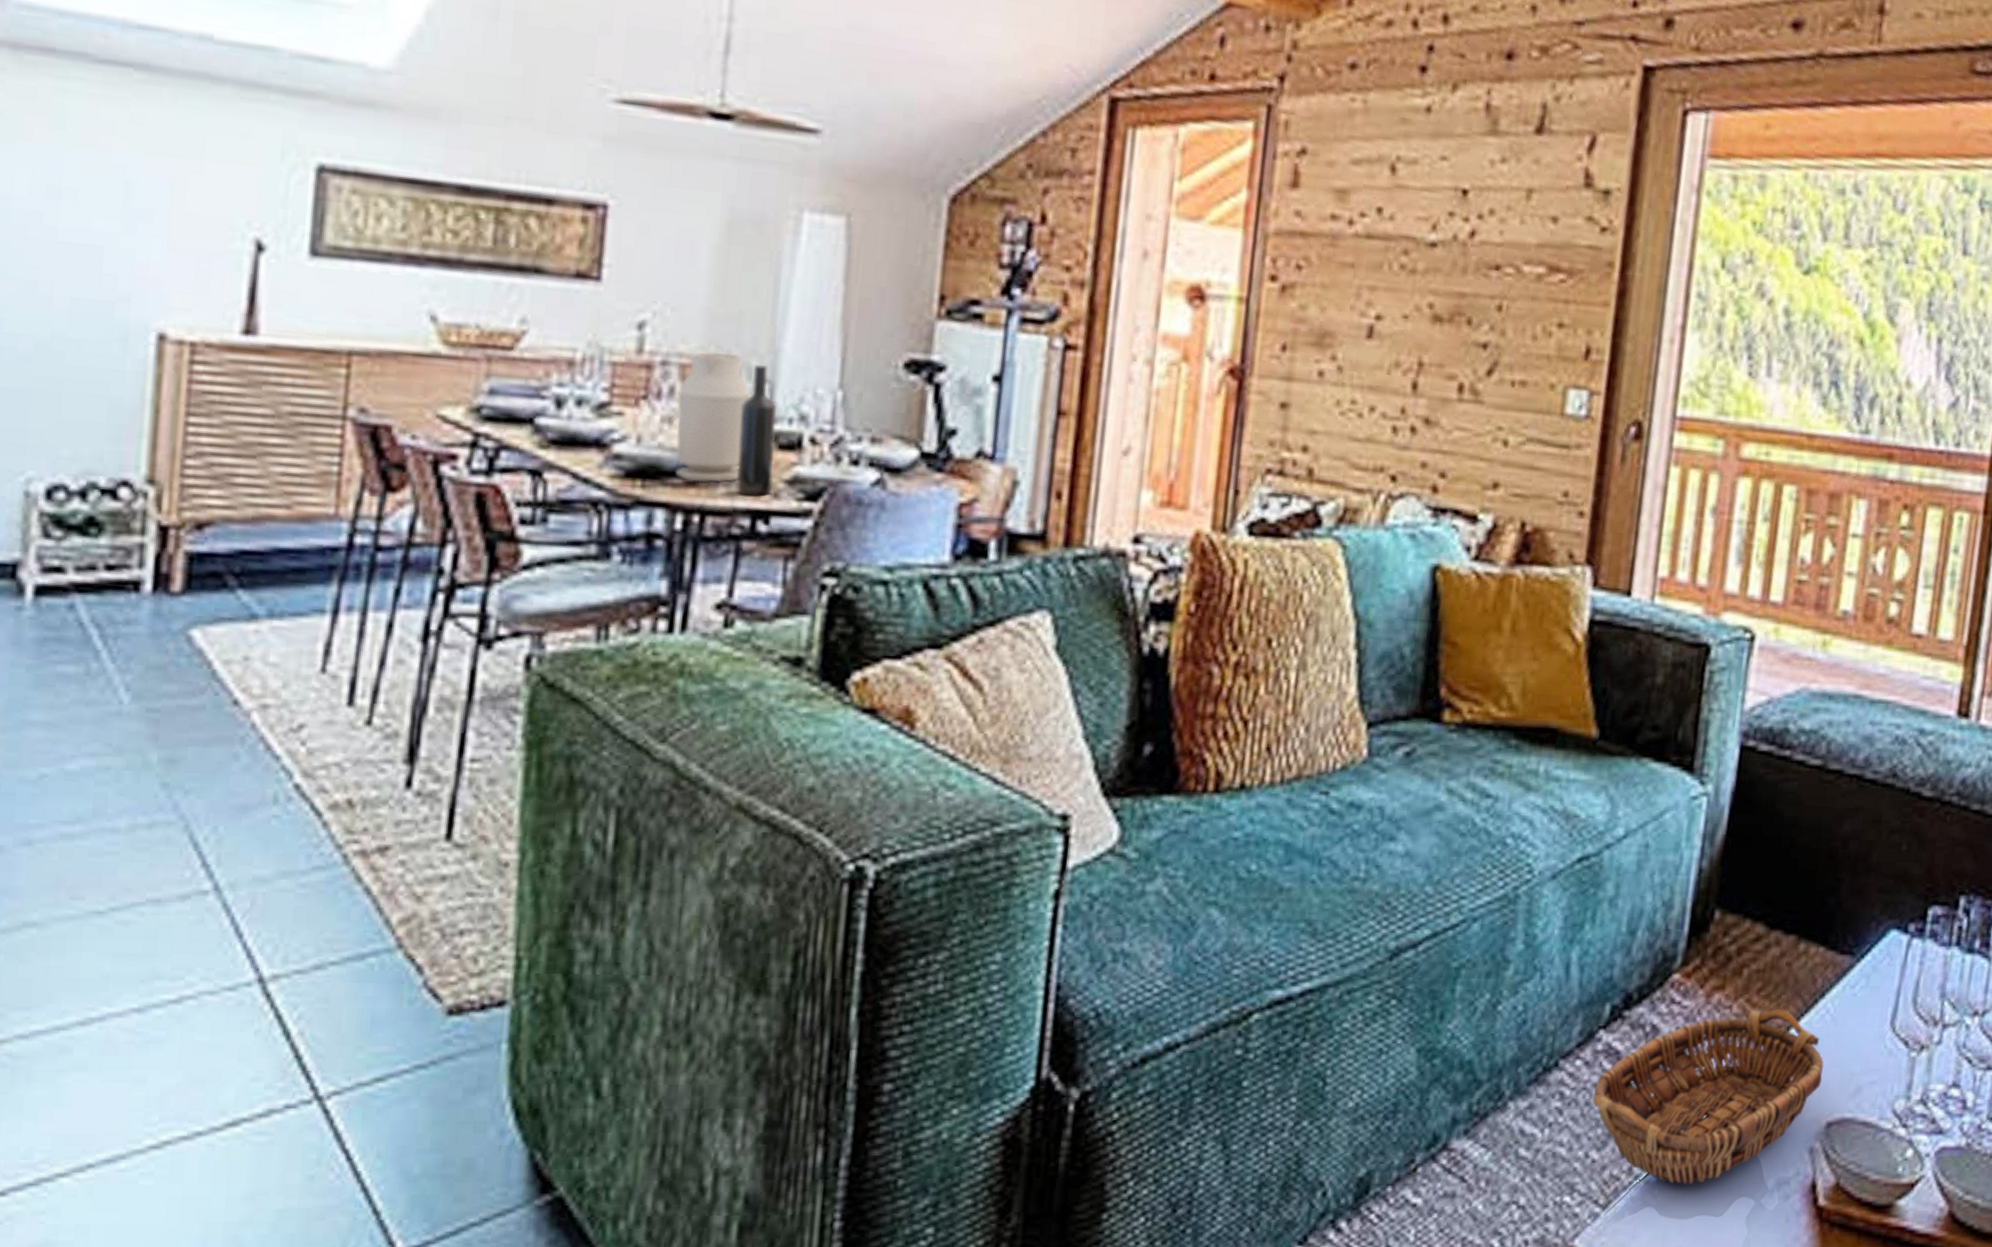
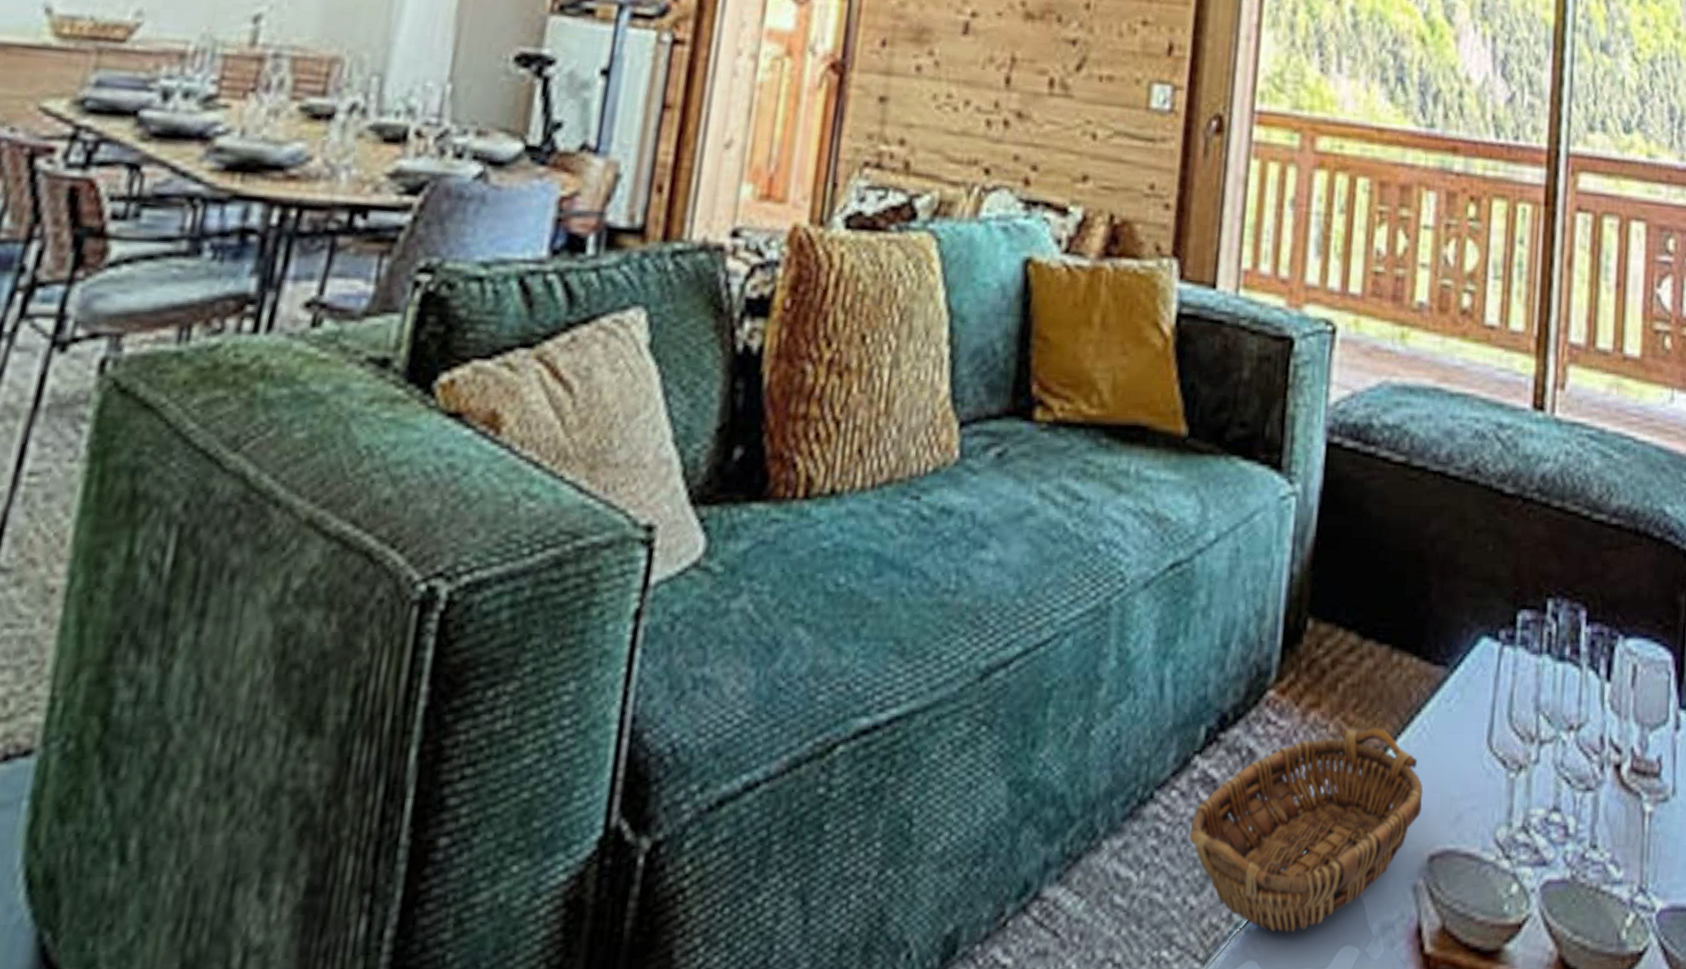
water jug: present [674,352,751,483] -> none [275,45,360,176]
wine bottle: present [735,365,776,497] -> none [336,58,385,191]

